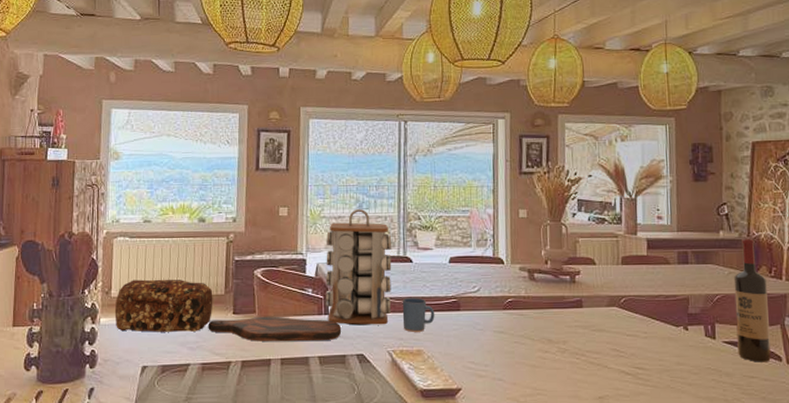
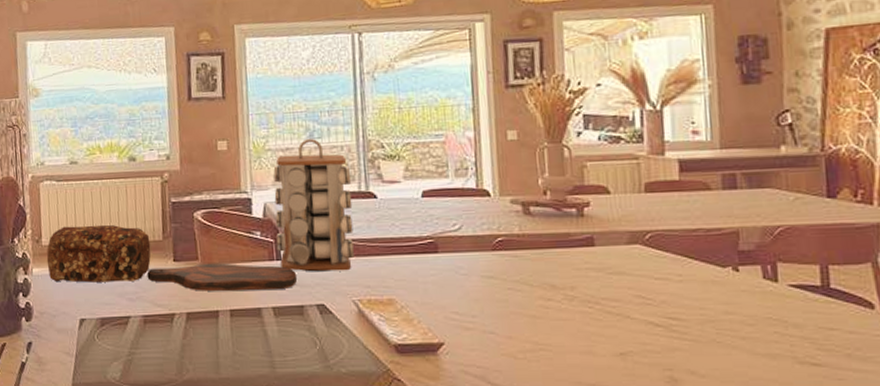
mug: present [402,298,435,332] -> none [366,239,408,279]
wine bottle: present [733,238,771,362] -> none [802,153,859,311]

